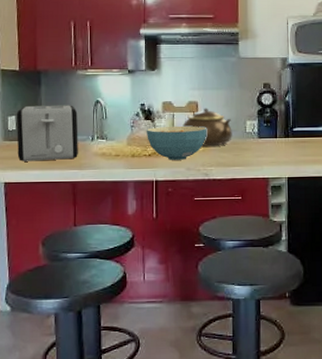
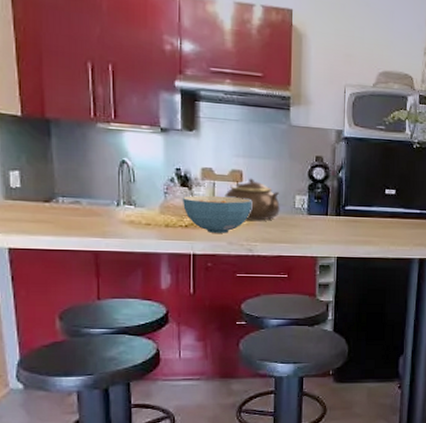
toaster: present [16,105,78,162] -> none [20,159,101,226]

